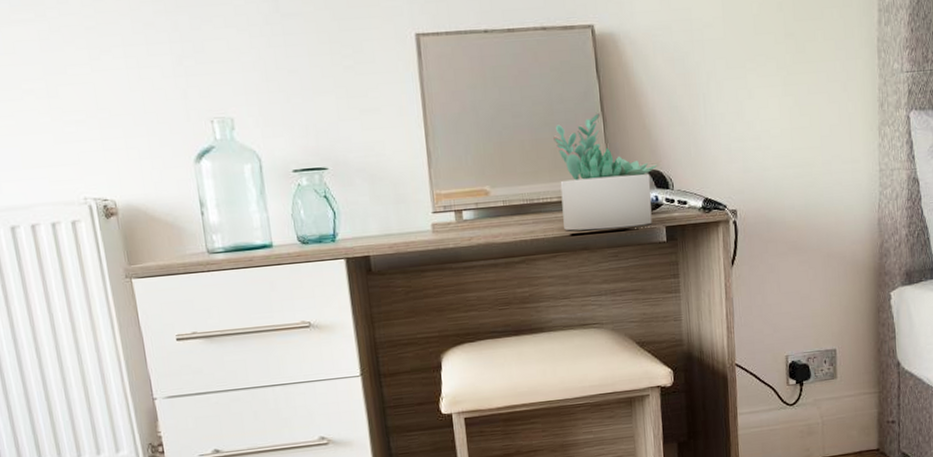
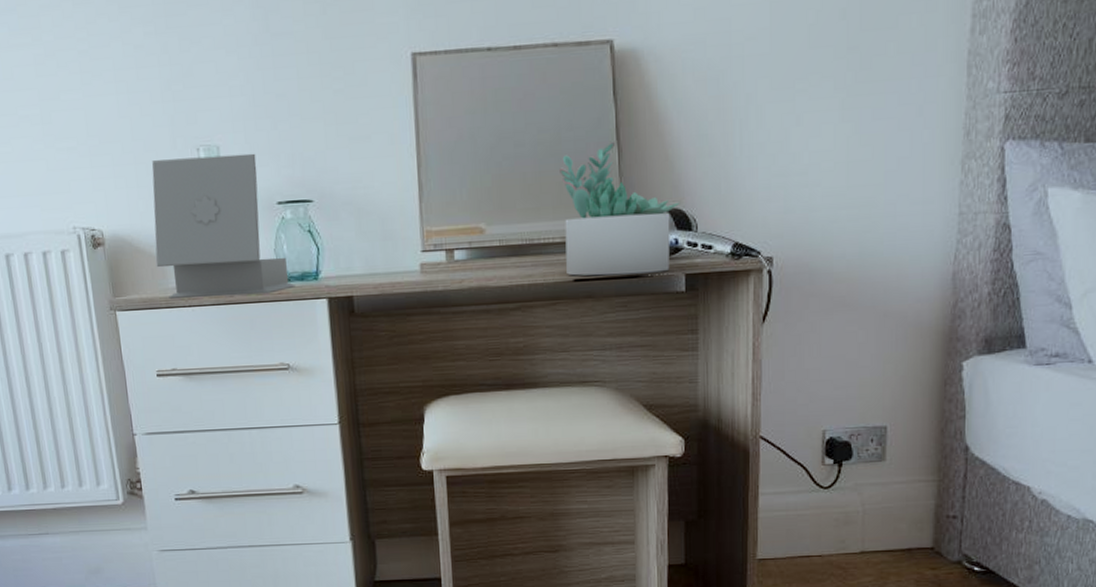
jewelry box: none [165,124,314,265] -> present [152,153,295,299]

